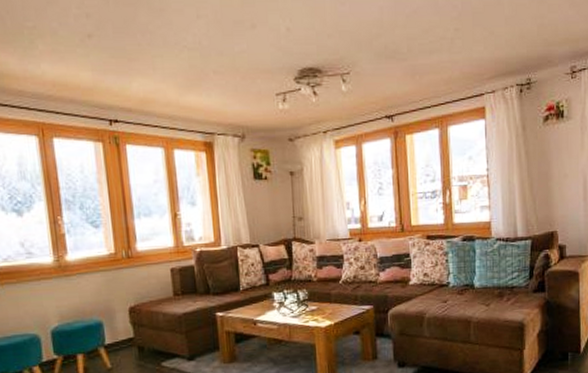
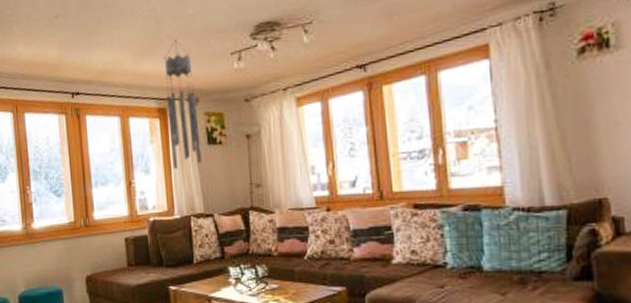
wind chime: none [210,74,248,202] -> present [164,39,202,169]

